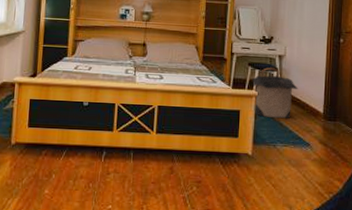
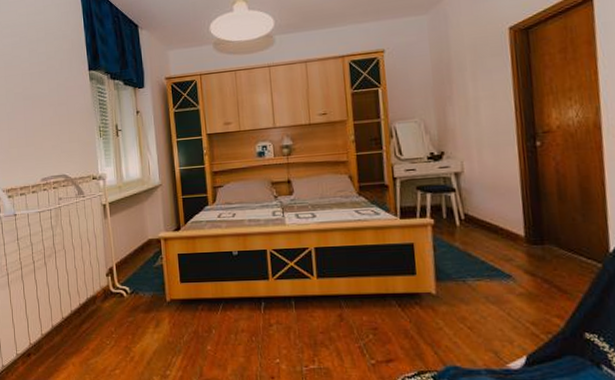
laundry hamper: present [251,67,299,118] -> none [423,189,487,248]

